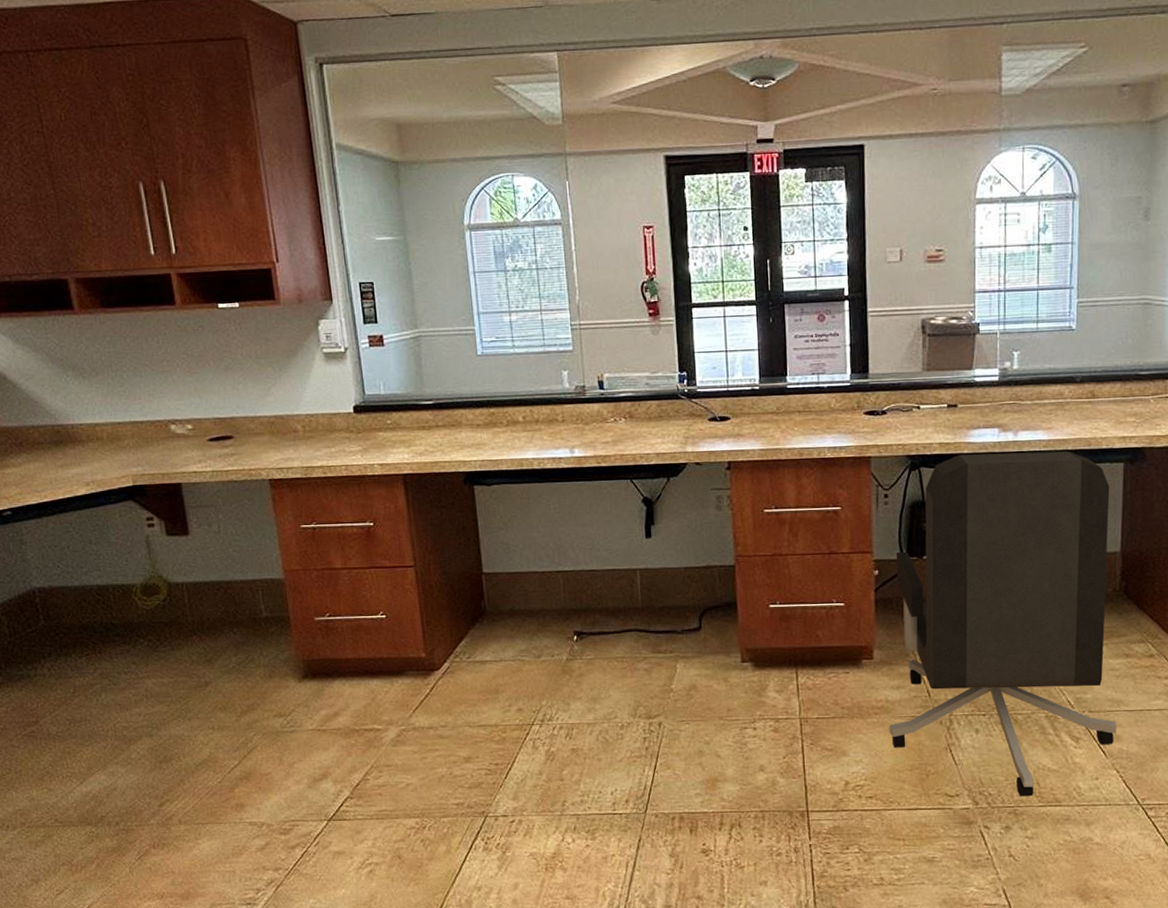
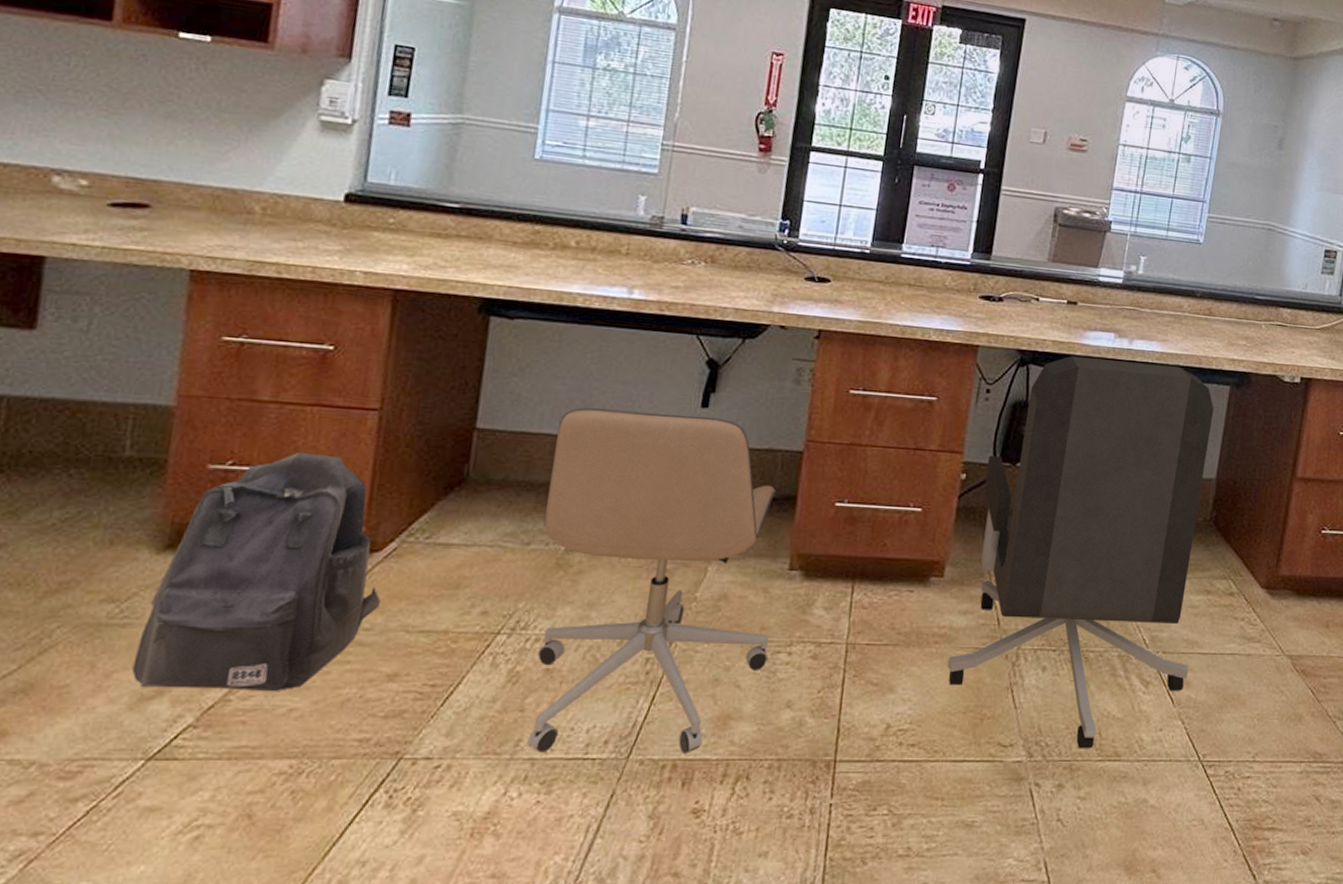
backpack: none [303,603,447,773] -> present [132,453,380,691]
office chair: none [541,545,738,810] -> present [527,408,777,754]

